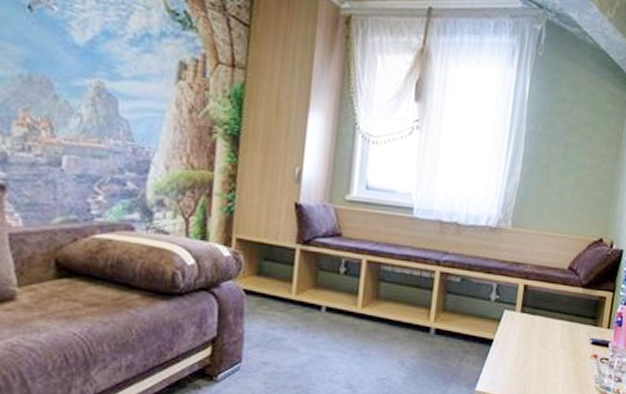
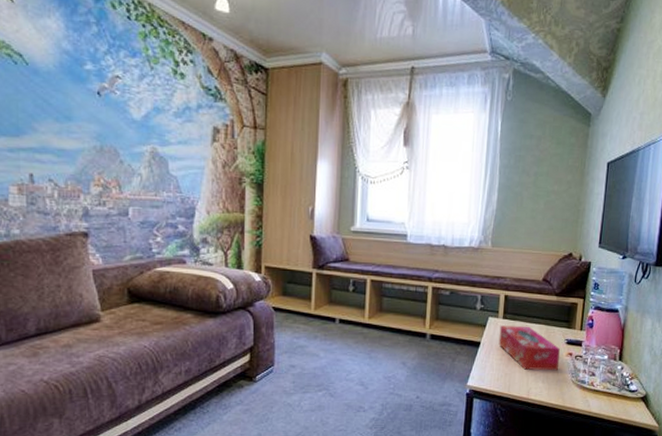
tissue box: none [514,320,585,375] -> present [498,325,561,371]

